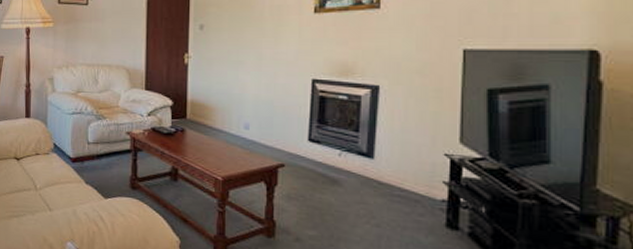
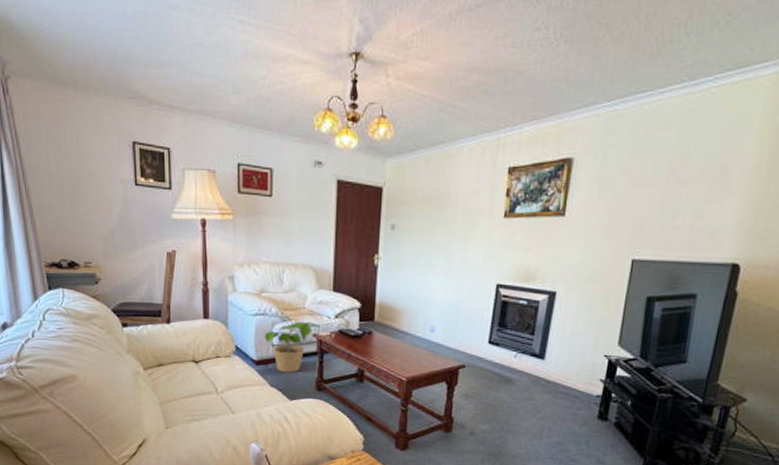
potted plant: none [80,119,134,170] -> present [264,321,321,372]

